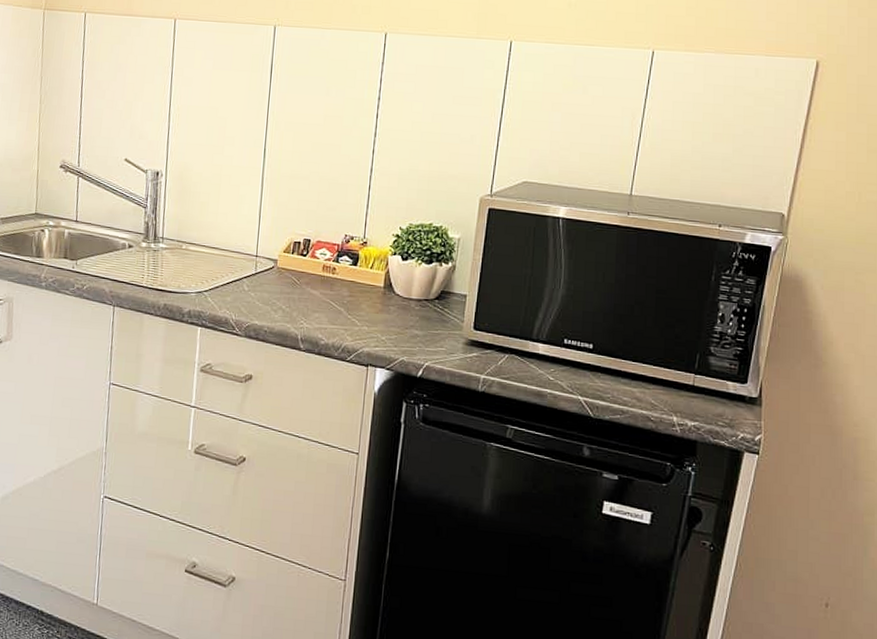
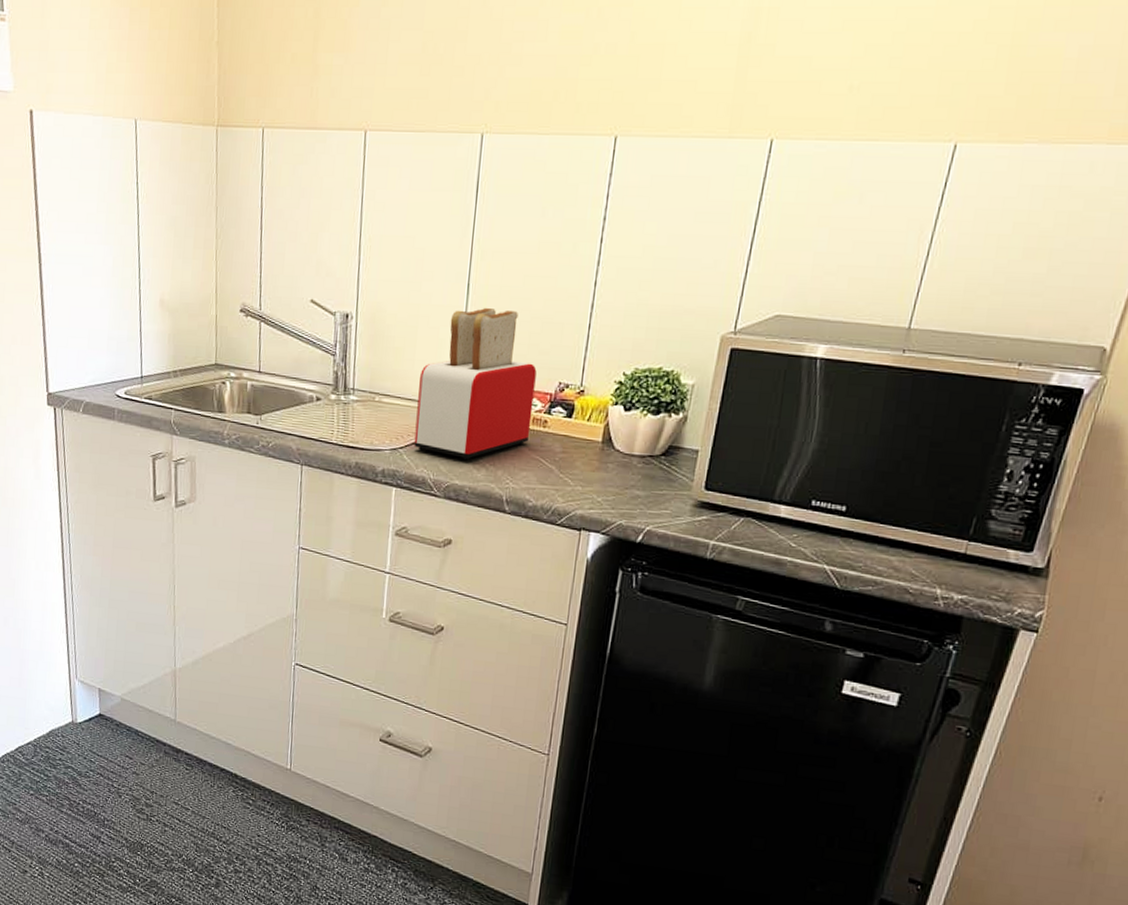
toaster: none [217,170,325,303] -> present [414,308,537,461]

